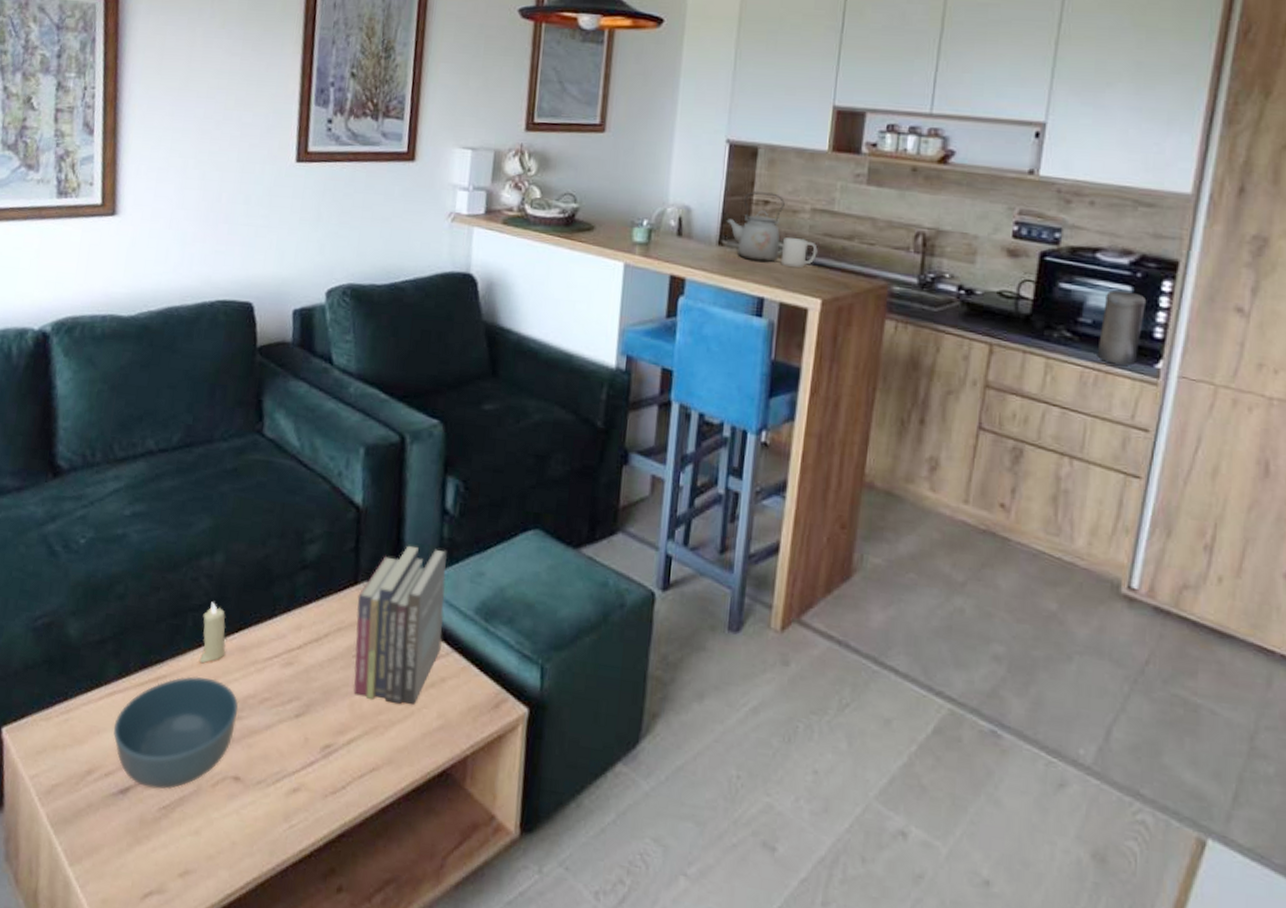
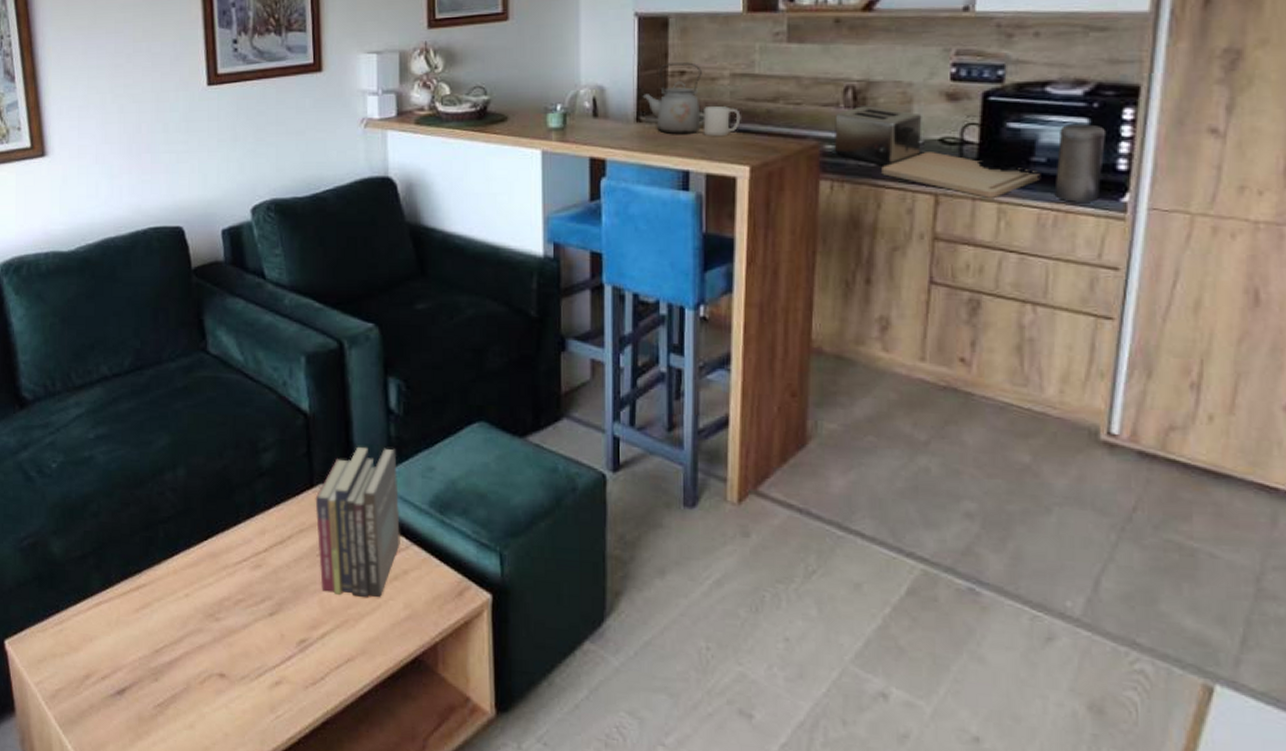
bowl: present [113,676,238,790] -> none [104,583,215,689]
candle: present [198,602,226,664] -> none [172,513,198,571]
toaster: none [902,252,984,313] -> present [835,106,922,166]
cutting board: none [943,302,1086,353] -> present [881,152,1041,198]

